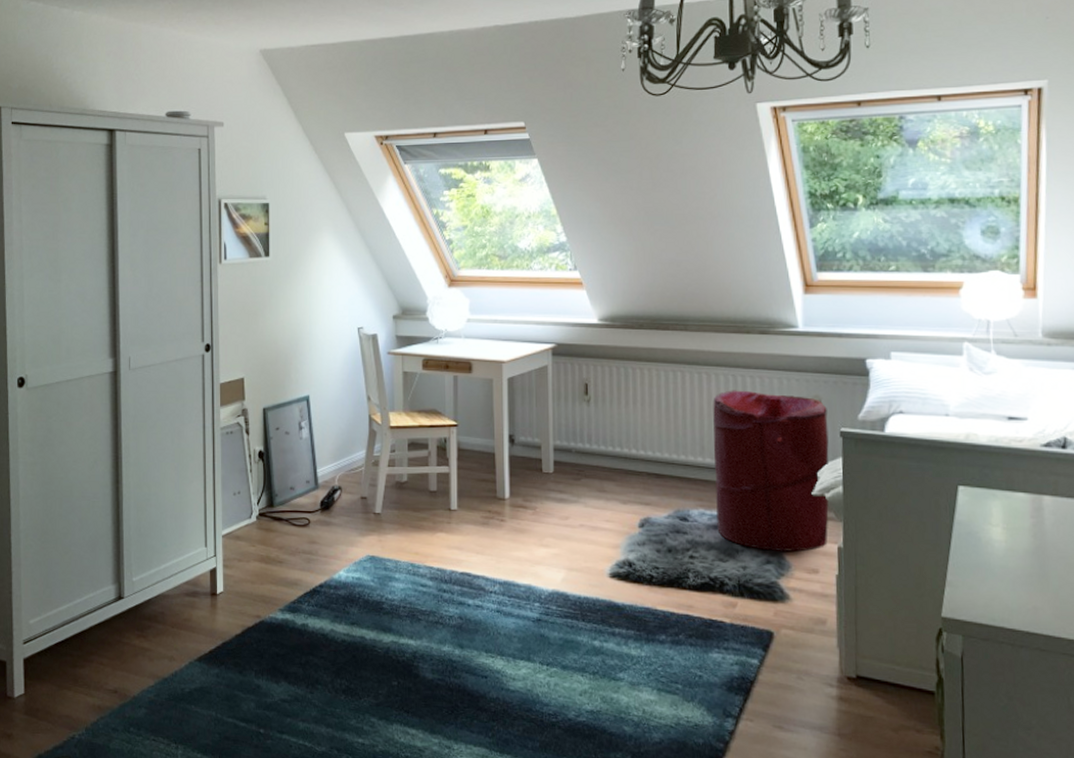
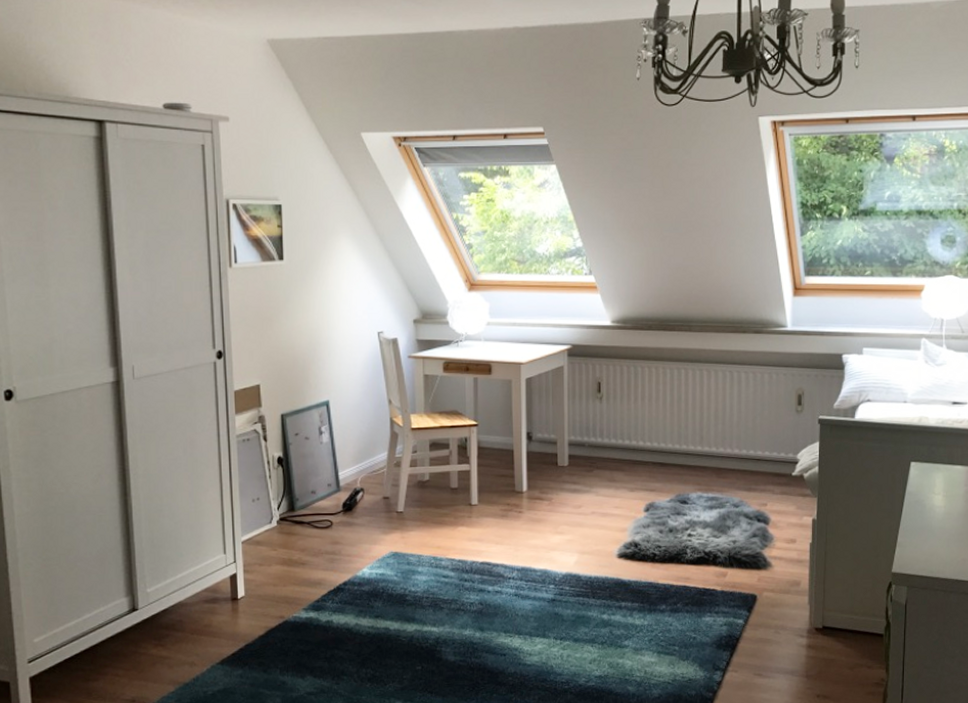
laundry hamper: present [713,390,829,552] -> none [711,384,809,526]

